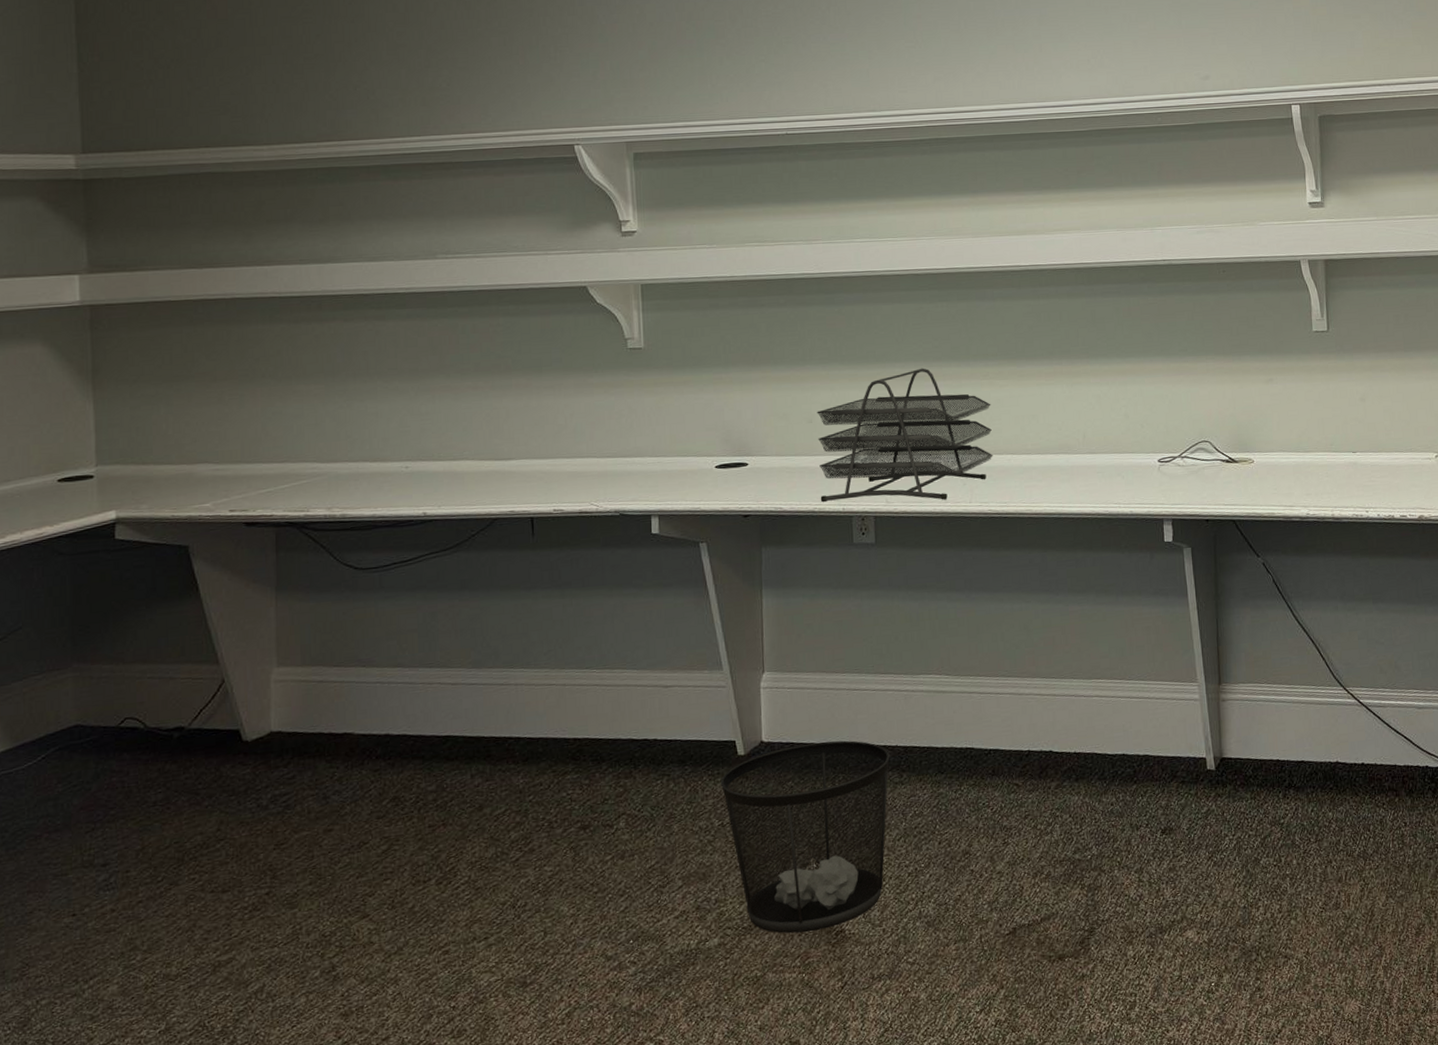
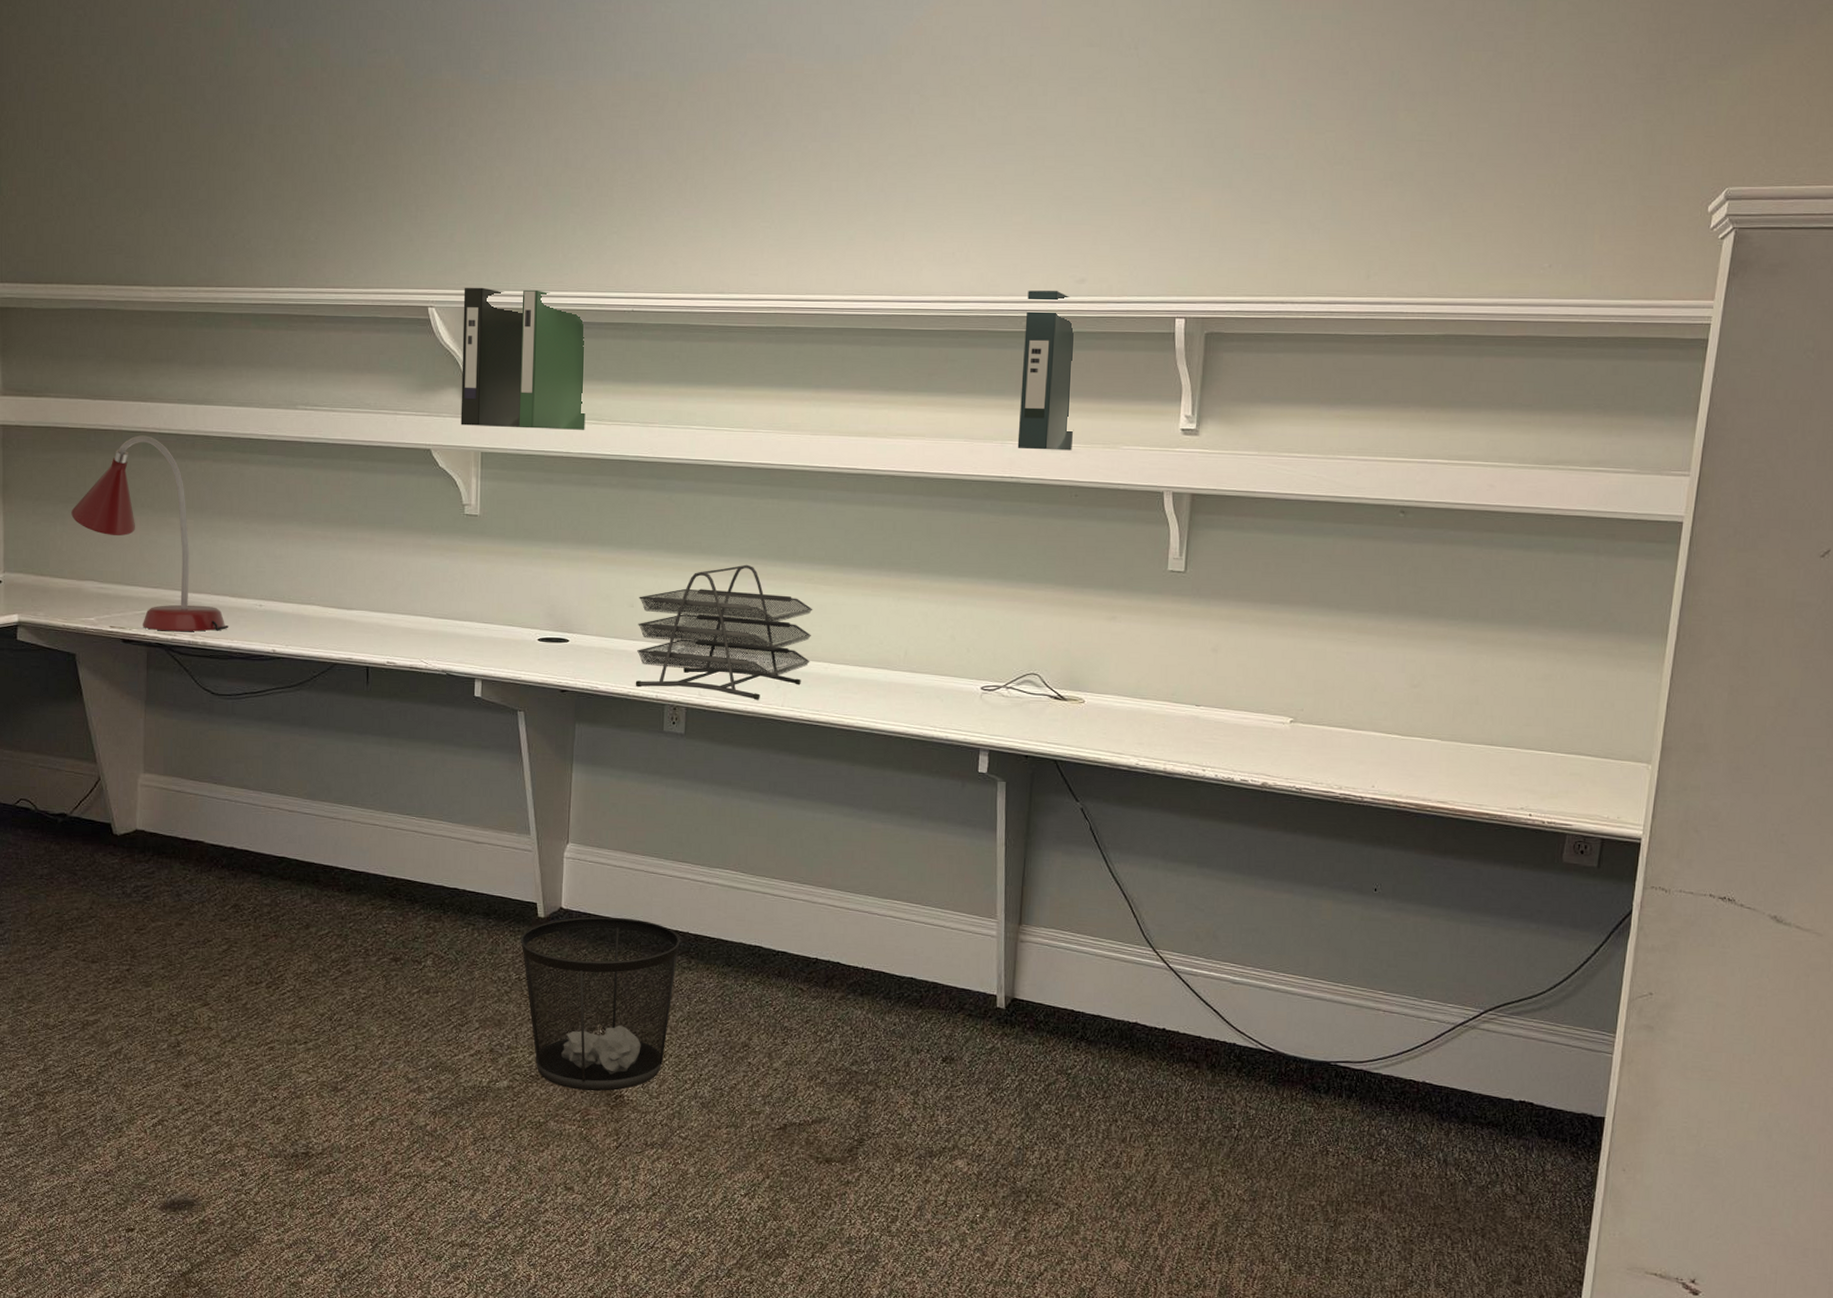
desk lamp: none [177,301,370,508] -> present [71,435,228,632]
binder: none [611,122,680,260] -> present [460,287,524,428]
binder: none [673,120,748,257] -> present [518,289,586,430]
binder: none [1159,87,1215,234] -> present [1017,290,1074,451]

